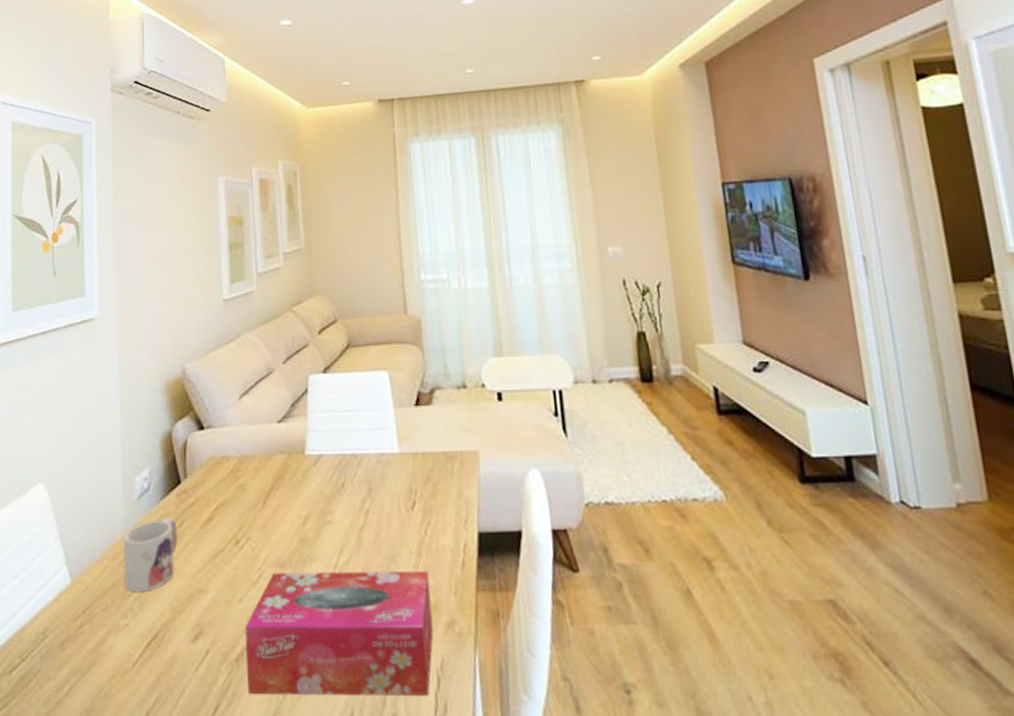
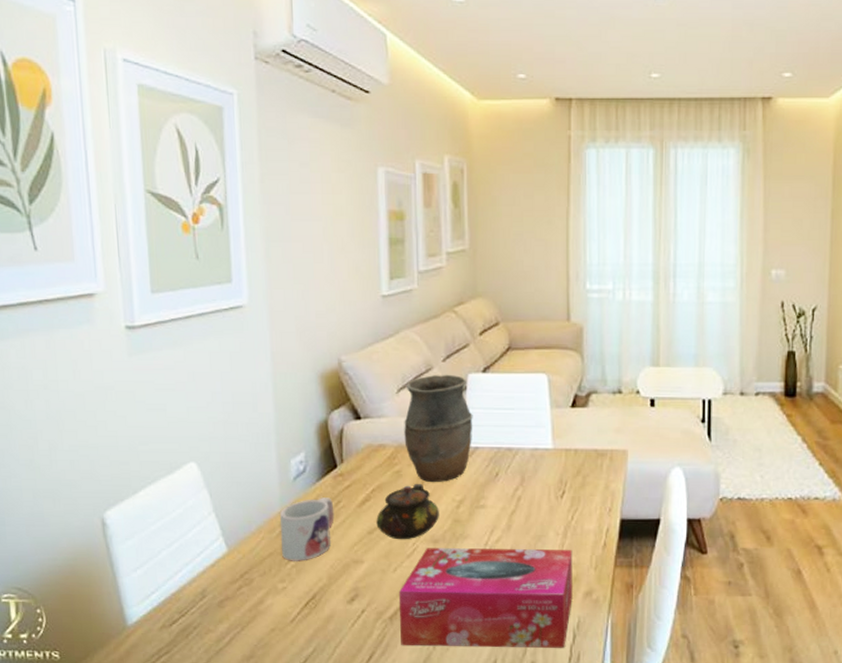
teapot: none [220,499,285,565] -> present [376,484,439,540]
vase: none [246,376,316,497] -> present [404,374,473,483]

